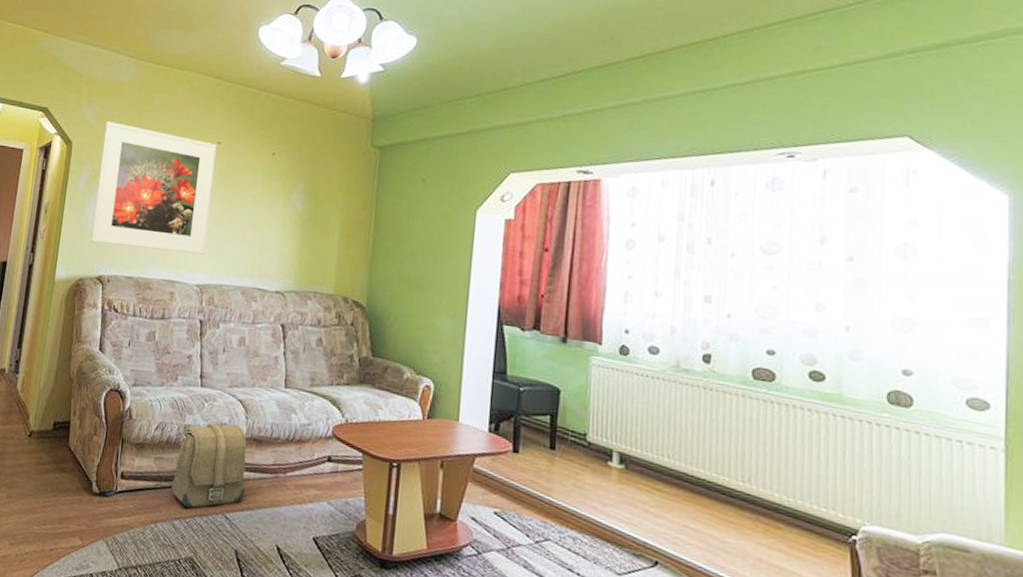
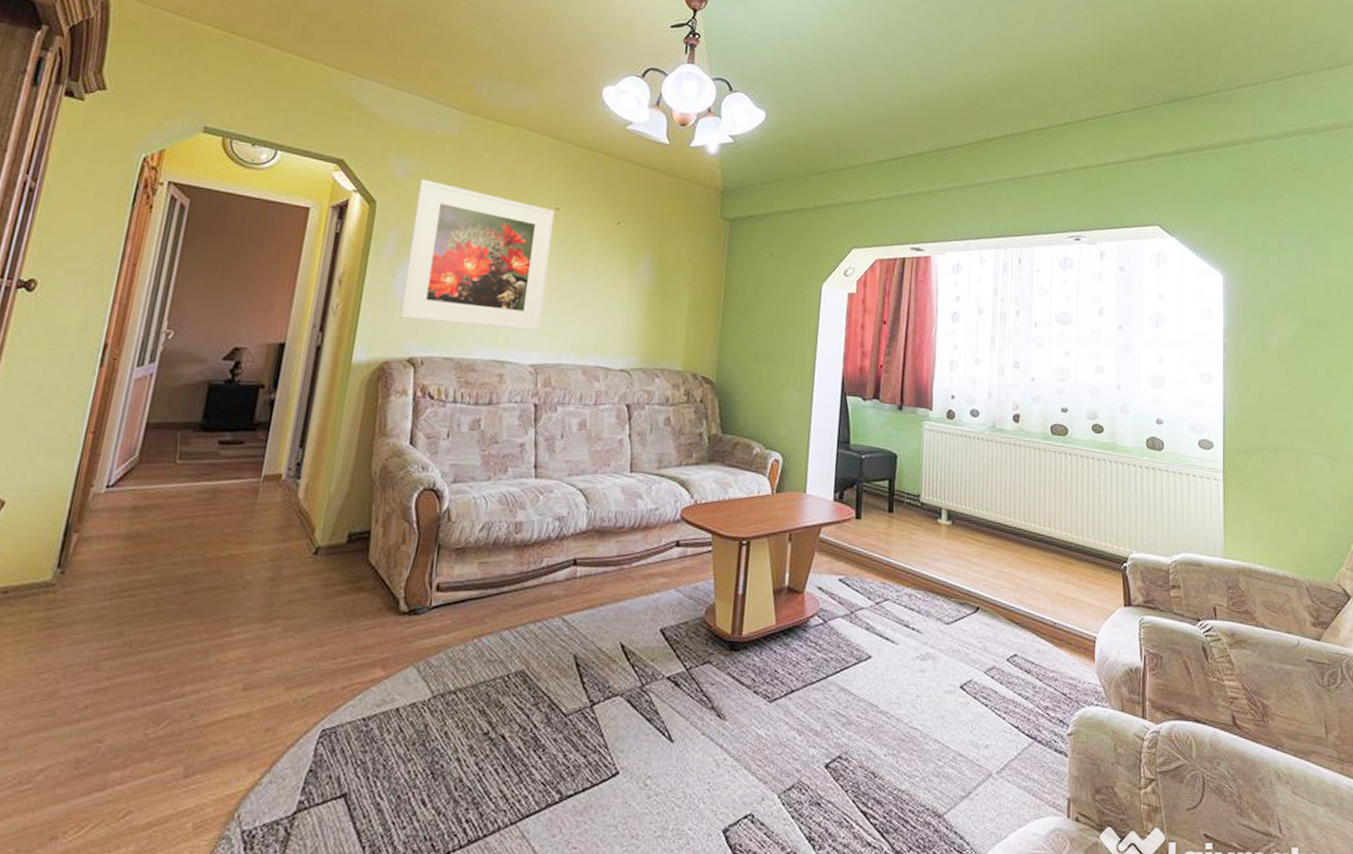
backpack: present [170,421,247,508] -> none [498,515,588,615]

